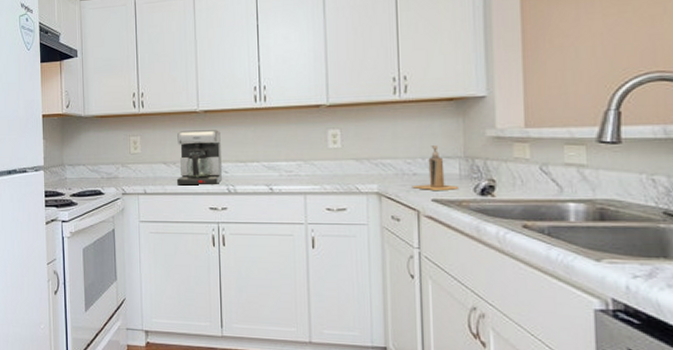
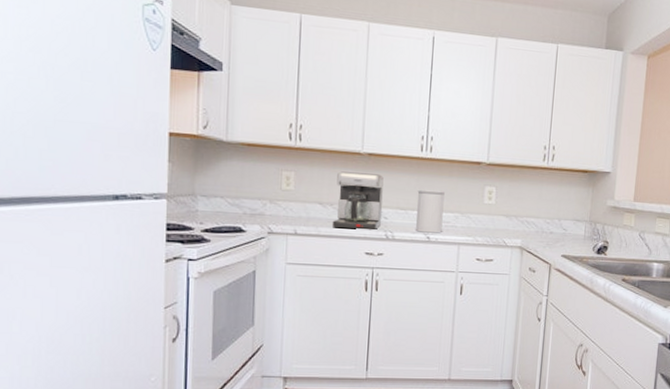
canister: none [255,140,285,184] -> present [416,189,445,233]
soap dispenser: present [412,145,458,192] -> none [548,209,582,249]

